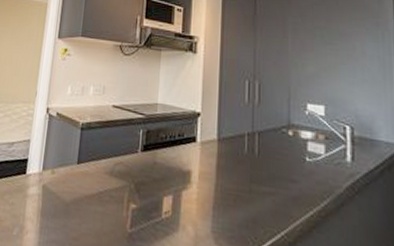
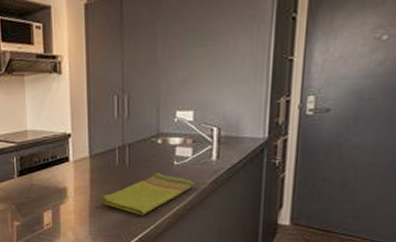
dish towel: none [227,168,329,218] -> present [101,173,195,216]

